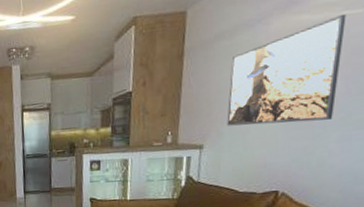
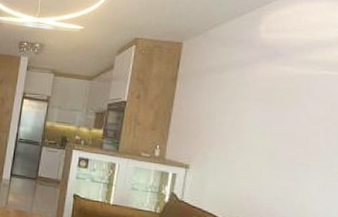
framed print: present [227,13,346,126] -> none [213,73,326,166]

